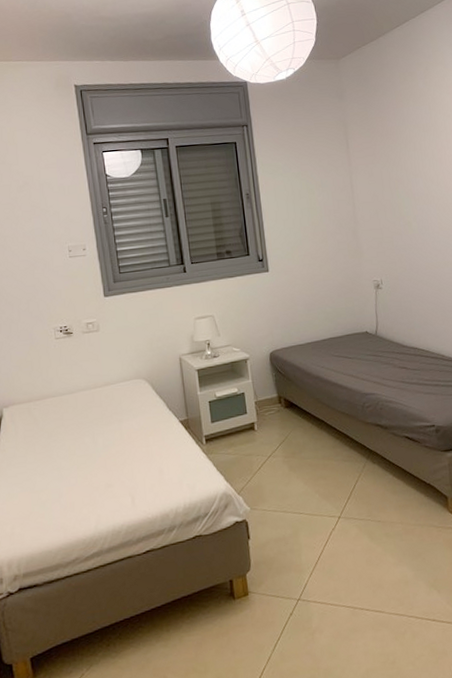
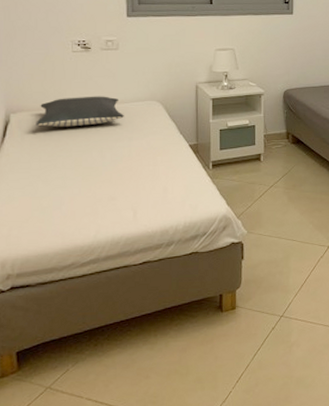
pillow: none [27,379,112,418] -> present [36,96,124,127]

